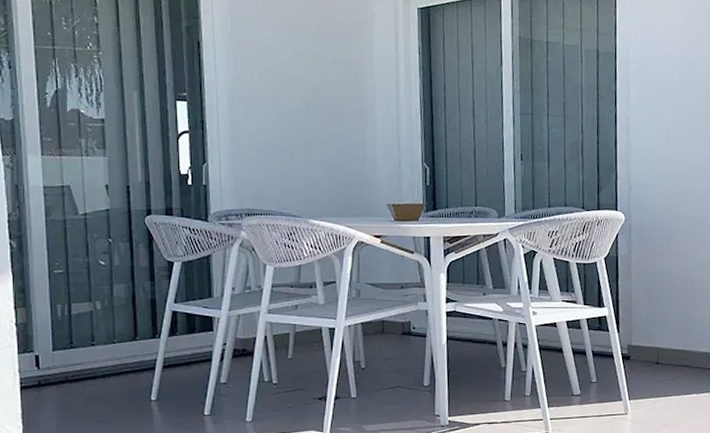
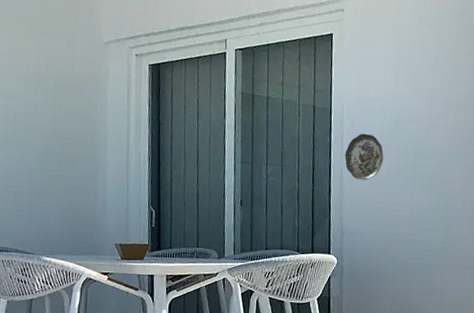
decorative plate: none [631,79,673,131] -> present [345,133,384,181]

